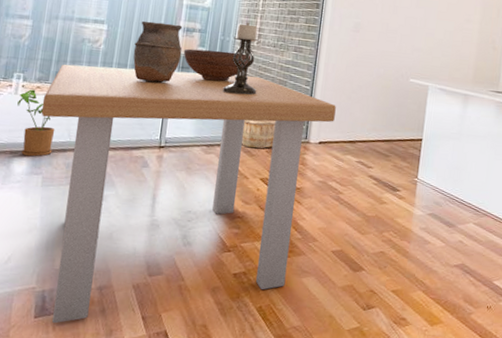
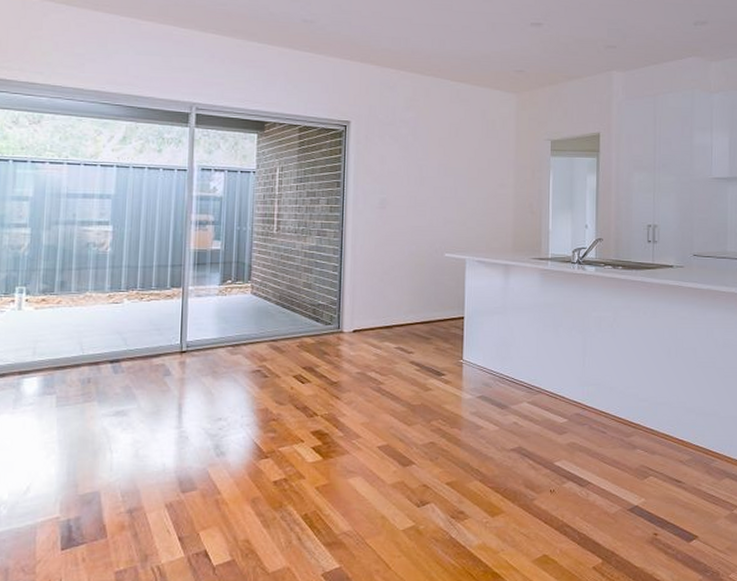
house plant: present [17,89,55,157] -> none [22,303,66,376]
dining table: present [41,64,336,324] -> none [49,266,368,554]
vase: present [133,21,183,83] -> none [143,217,196,284]
fruit bowl: present [183,48,252,82] -> none [197,242,272,276]
candle holder: present [221,22,260,95] -> none [243,208,281,288]
wooden bucket: present [241,119,276,149] -> none [269,311,305,344]

